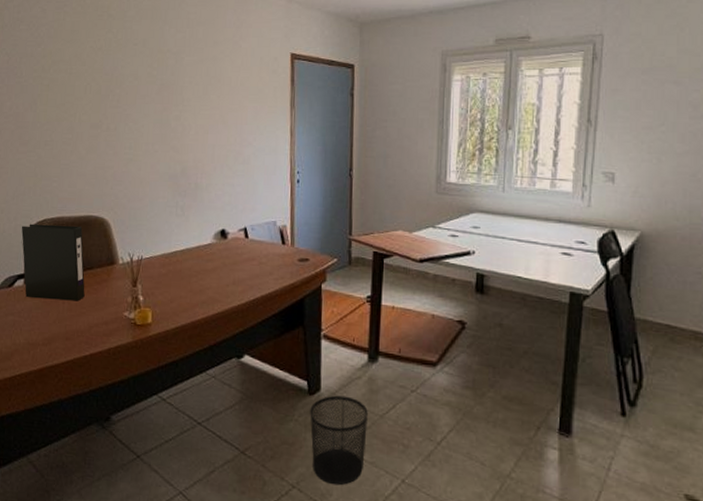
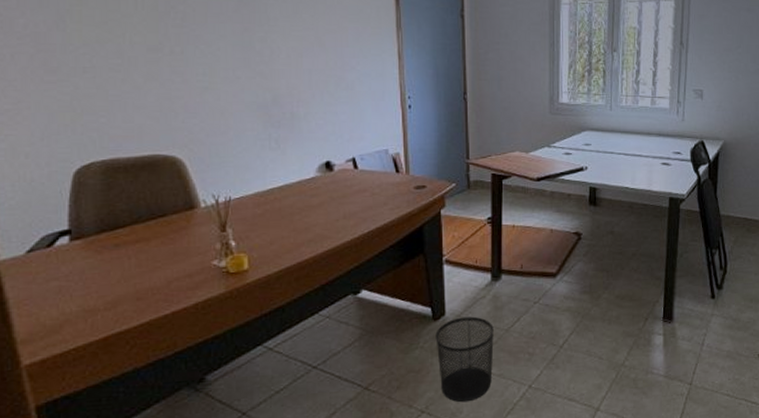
binder: present [21,223,85,301] -> none [58,167,158,258]

